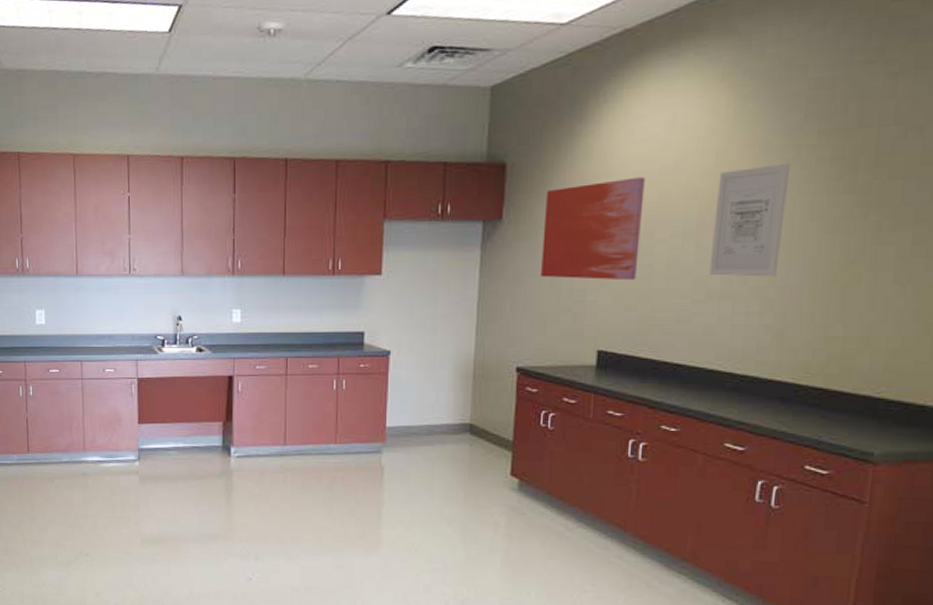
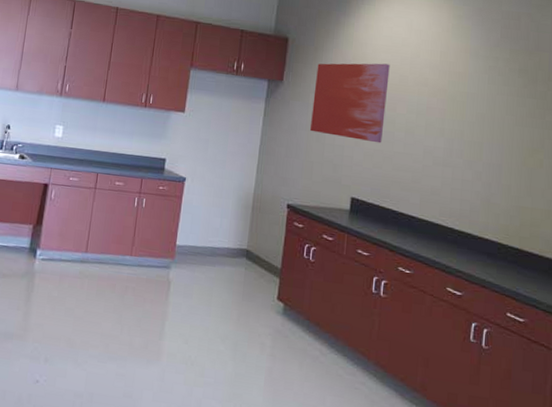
wall art: present [708,163,791,277] -> none [435,68,492,154]

